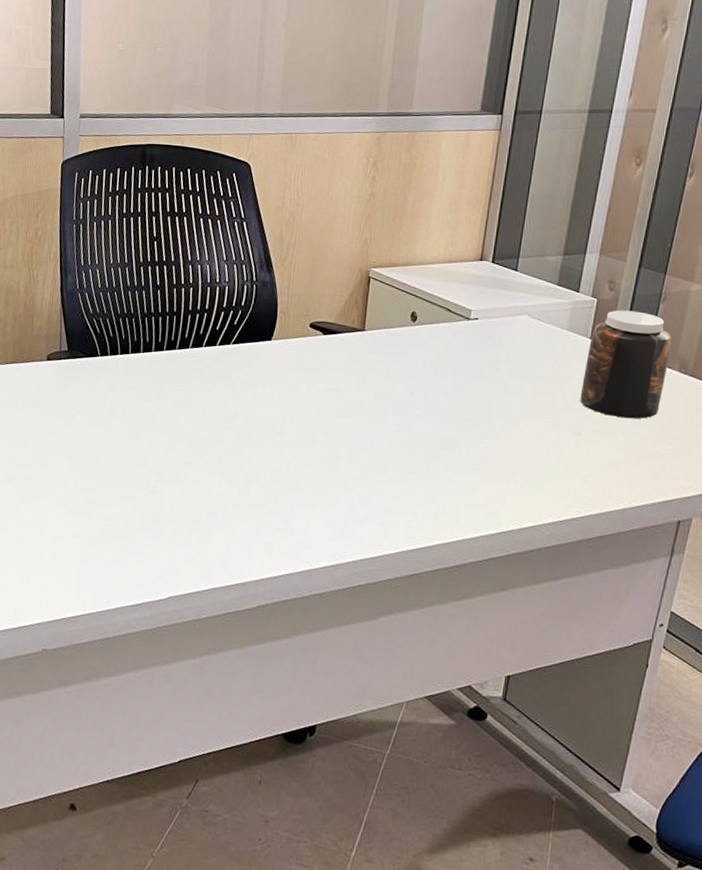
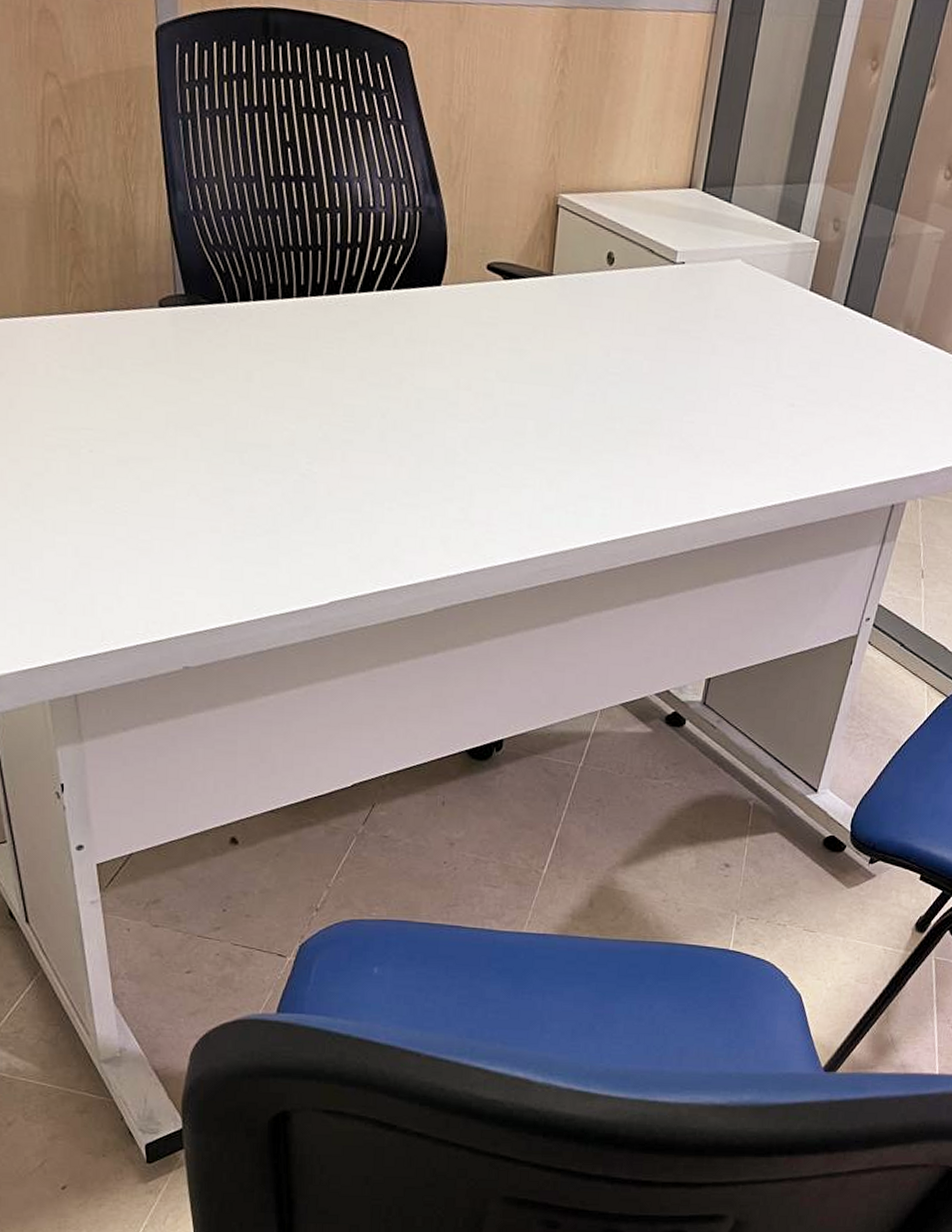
jar: present [580,310,672,419] -> none [795,255,898,388]

